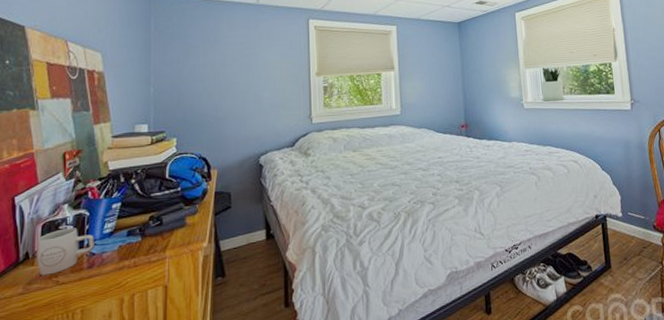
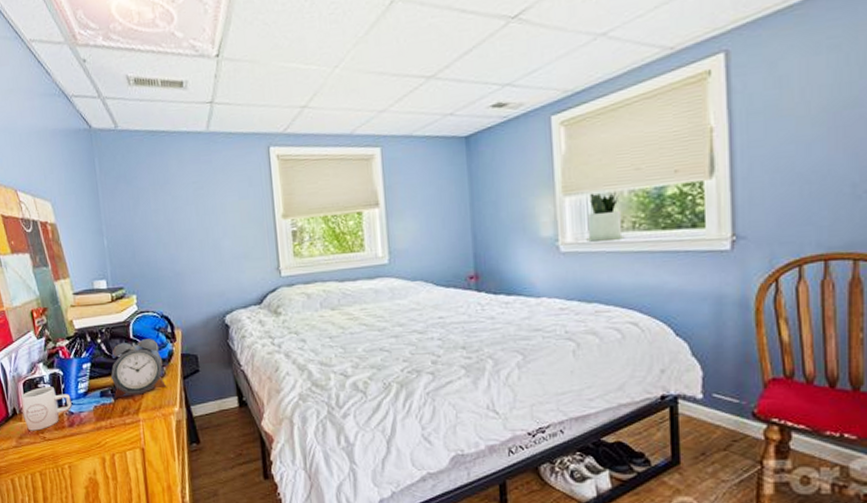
alarm clock: none [141,178,197,238] -> present [111,339,166,400]

